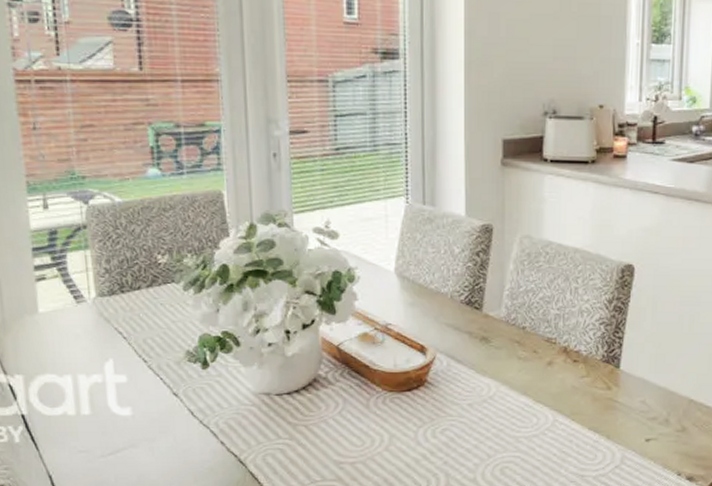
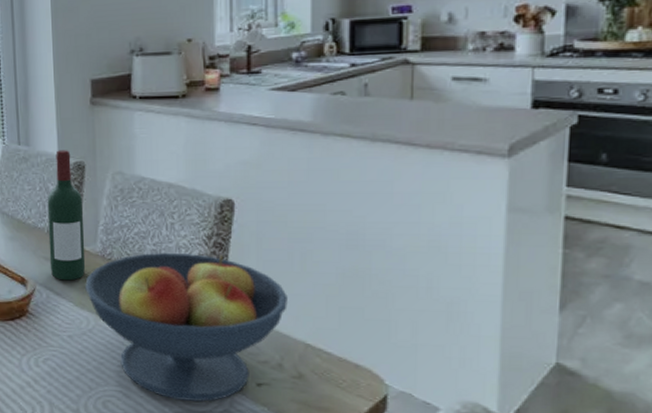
wine bottle: none [451,212,490,347] -> present [47,150,86,281]
fruit bowl: none [488,317,677,462] -> present [85,253,287,402]

